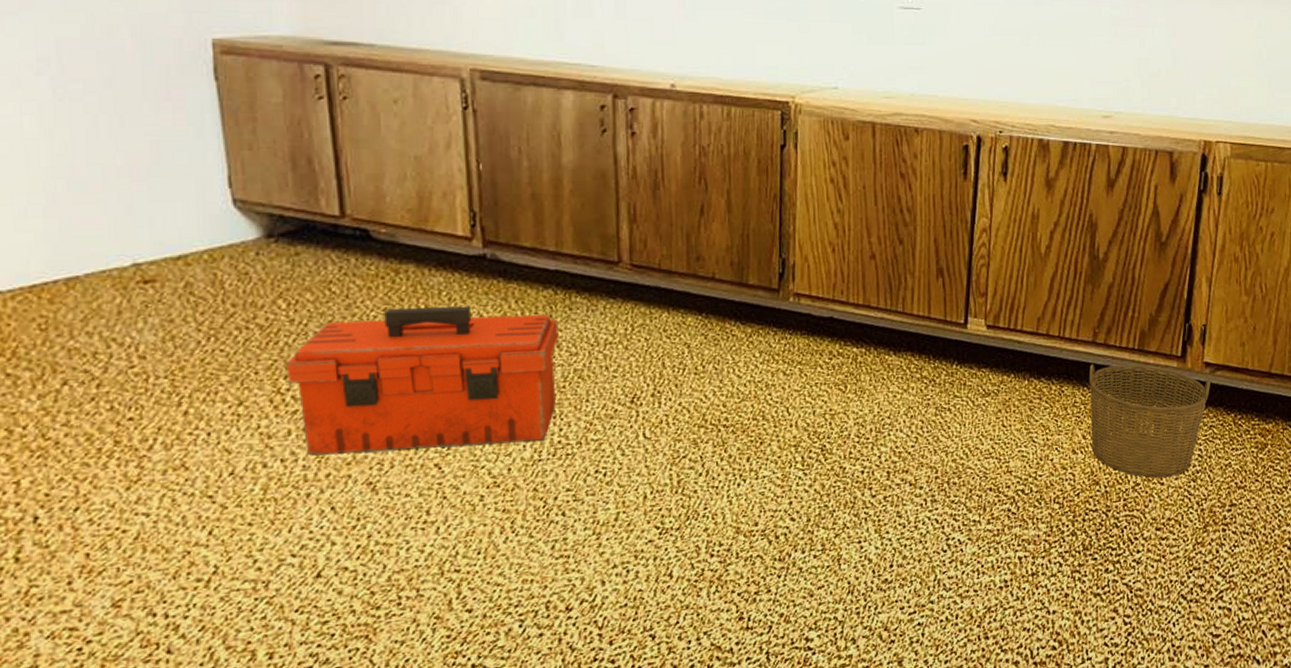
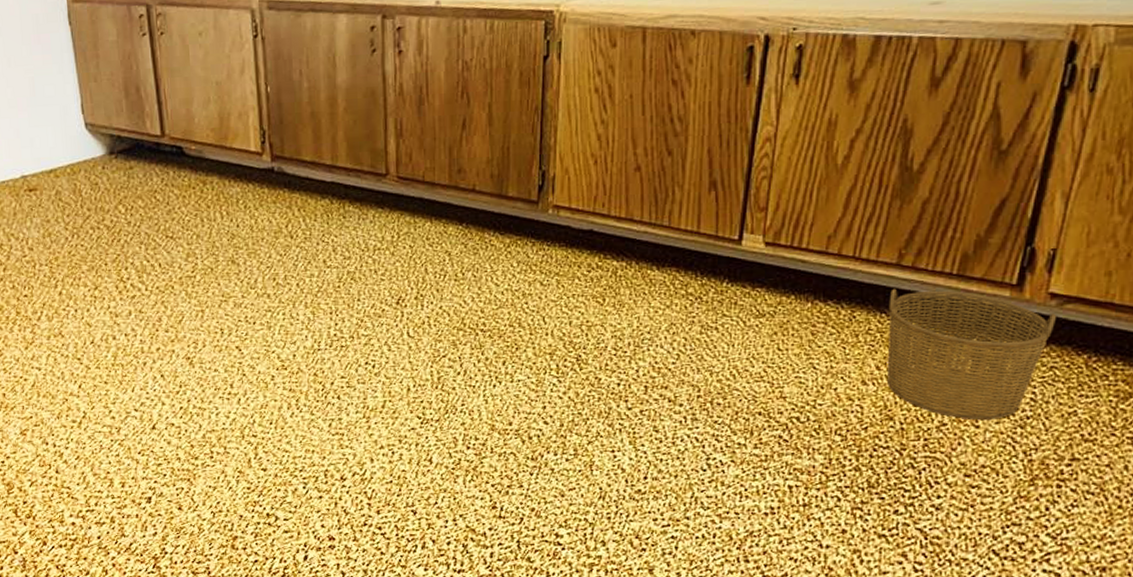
toolbox: present [286,306,559,456] -> none [126,213,335,333]

